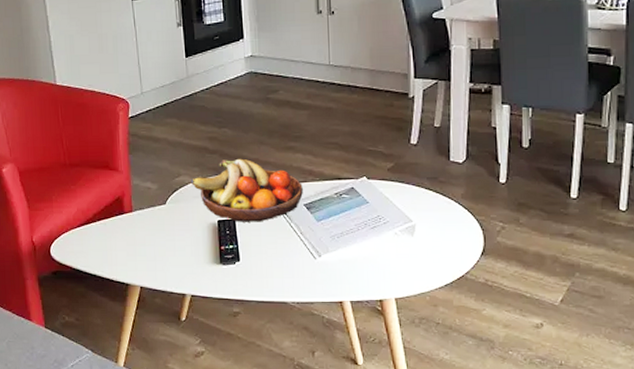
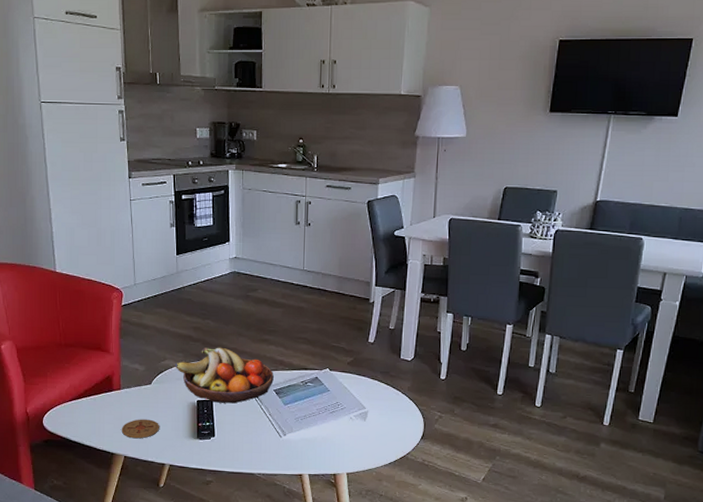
coaster: none [135,244,177,267] -> present [121,419,159,439]

